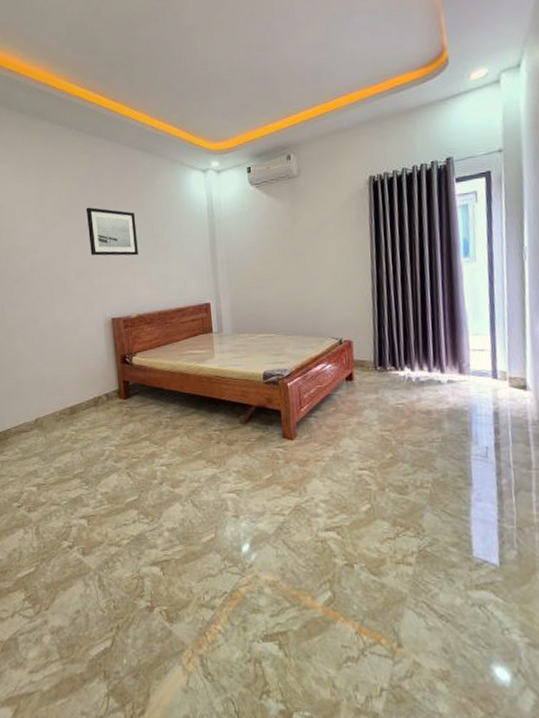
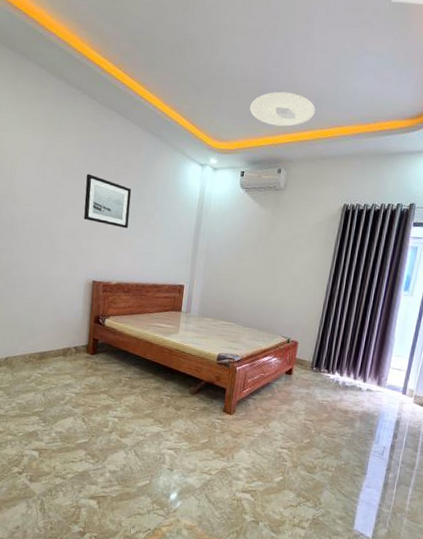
ceiling light: none [242,73,314,112] -> present [249,91,316,127]

